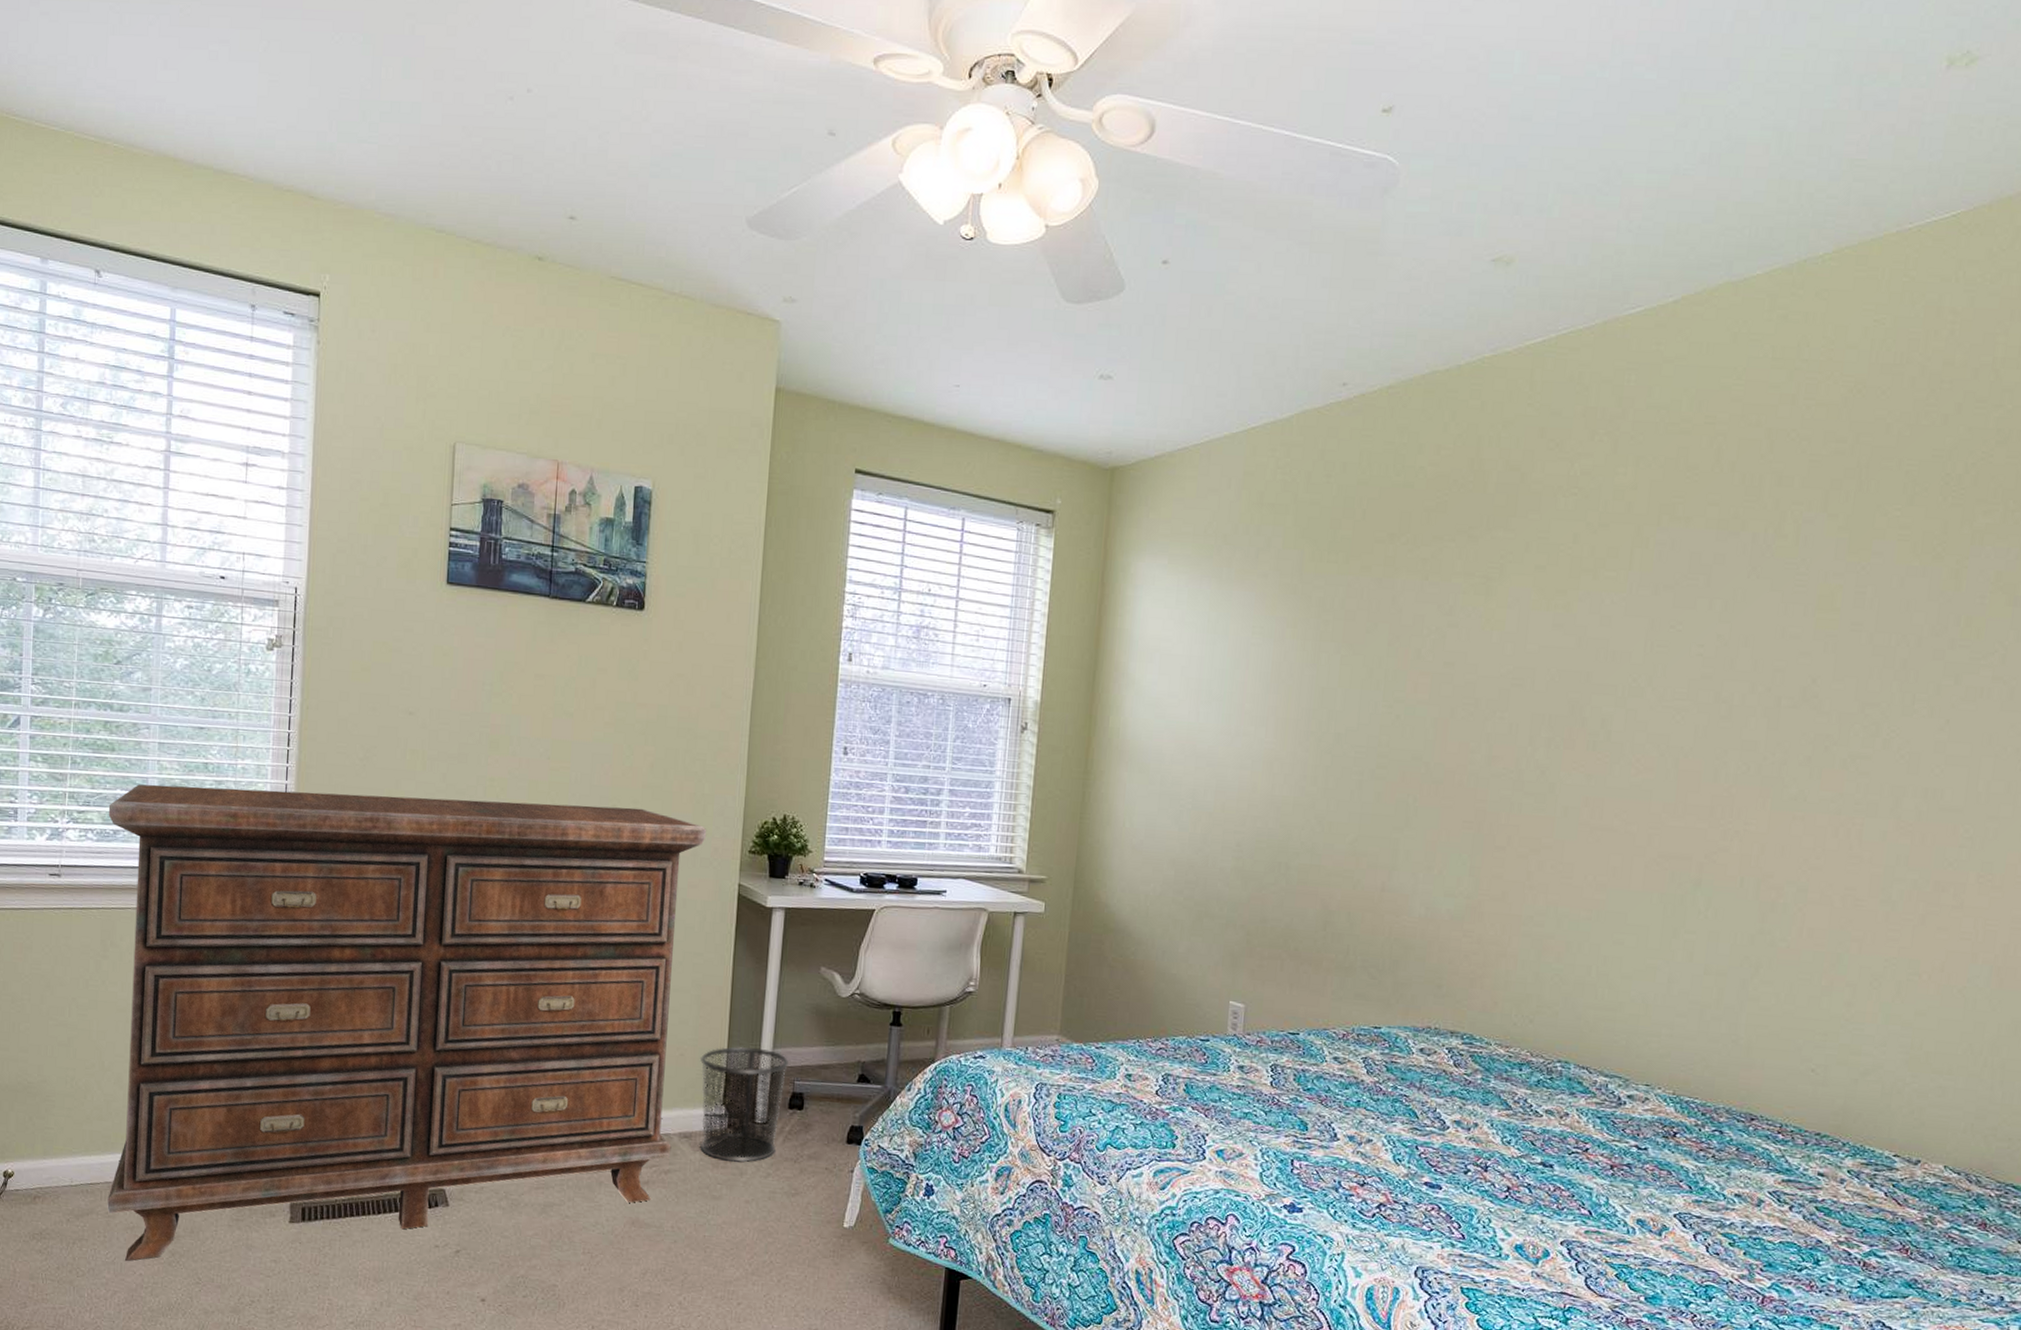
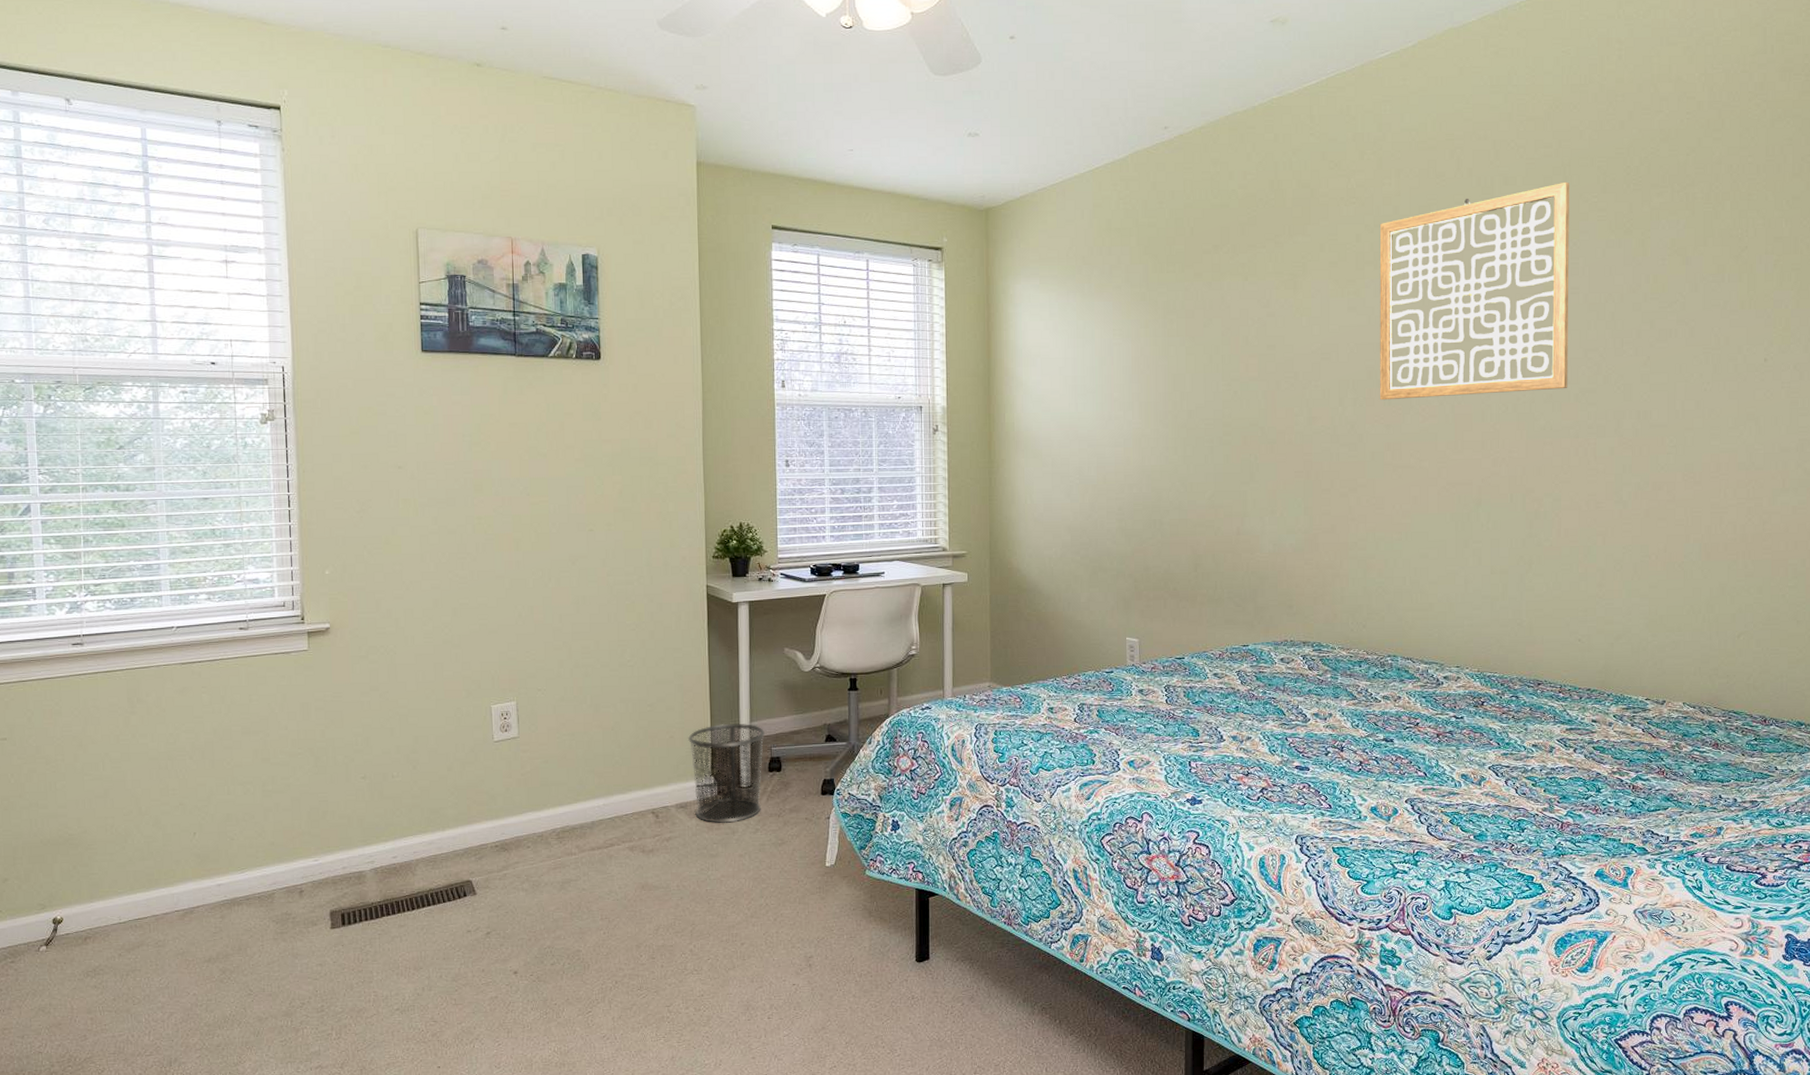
dresser: present [107,784,707,1261] -> none [123,530,675,984]
wall art: none [1583,487,1865,751] -> present [1379,181,1569,401]

